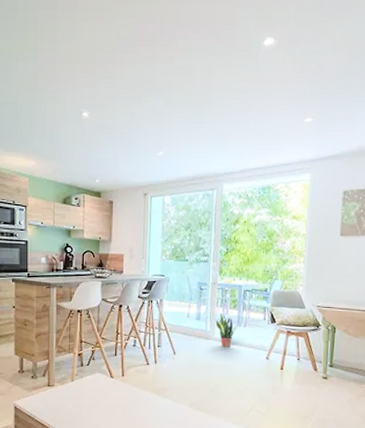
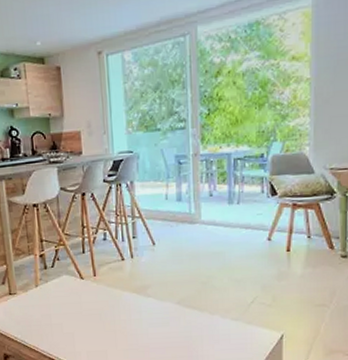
potted plant: present [215,313,240,347] -> none [201,190,231,231]

